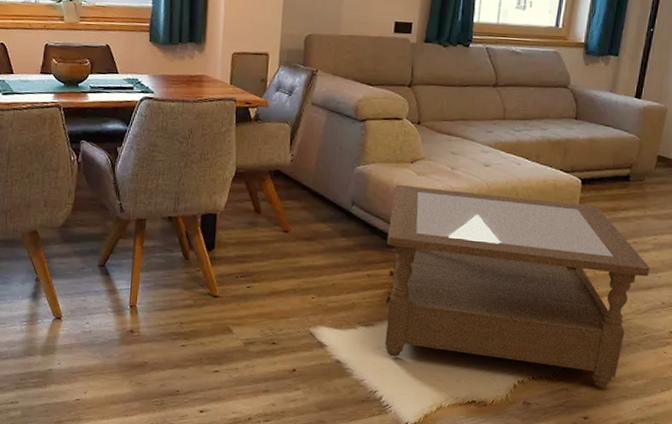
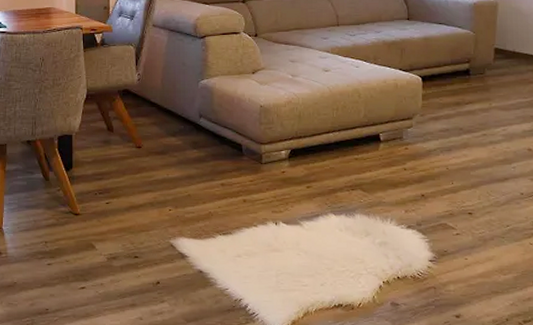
coffee table: present [384,185,651,388] -> none [236,95,504,284]

